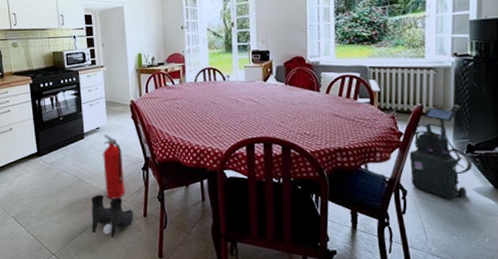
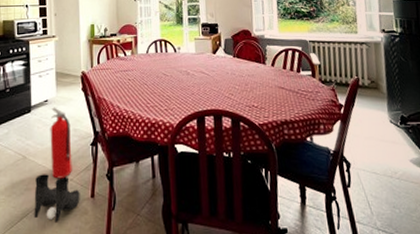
vacuum cleaner: present [409,105,473,200] -> none [349,78,407,171]

